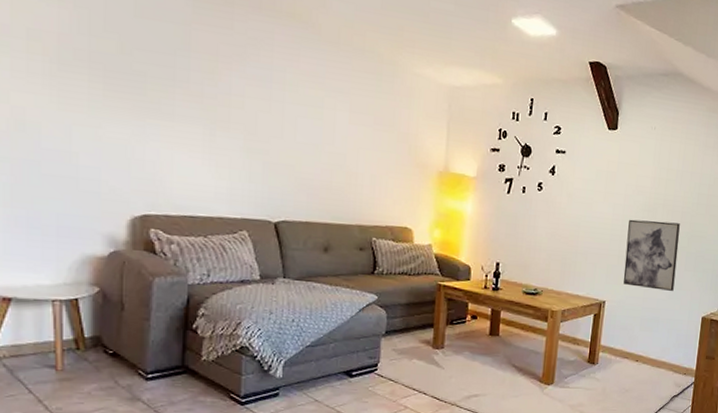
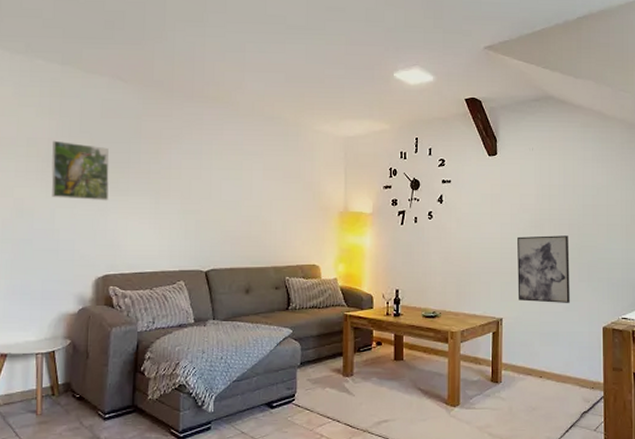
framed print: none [65,36,147,125] -> present [51,140,109,201]

